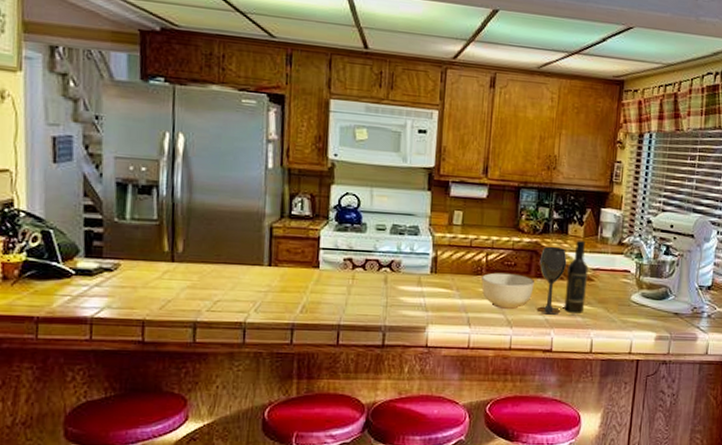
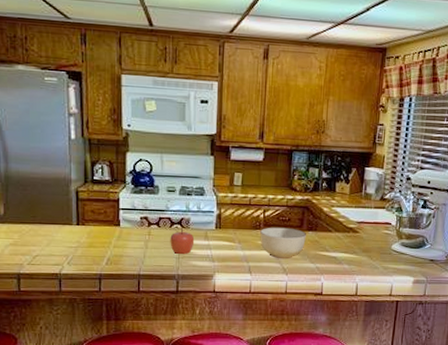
fruit: none [377,272,406,303] -> present [170,228,195,255]
wine glass: present [536,246,567,315] -> none [308,202,335,263]
wine bottle: present [564,240,589,315] -> none [332,196,354,263]

